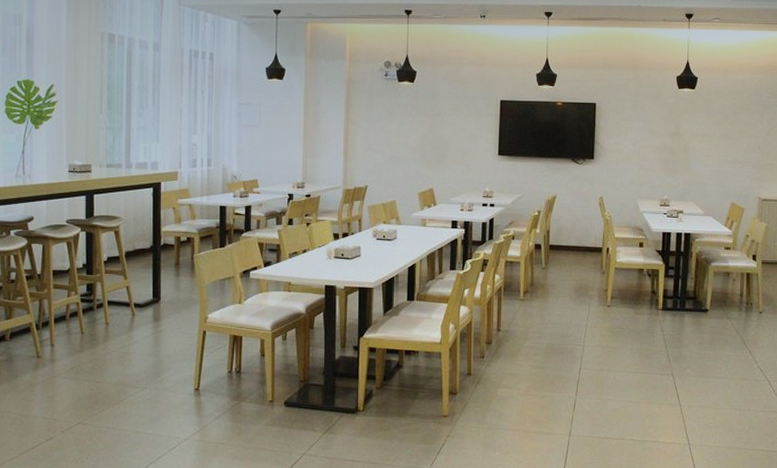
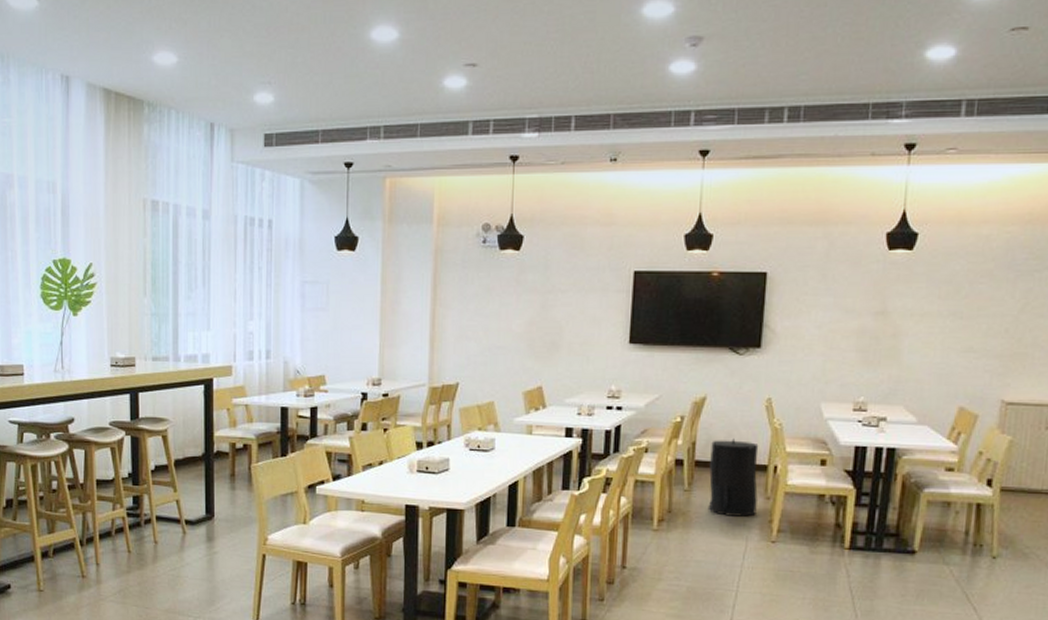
trash can: none [560,228,596,287] -> present [707,439,759,517]

